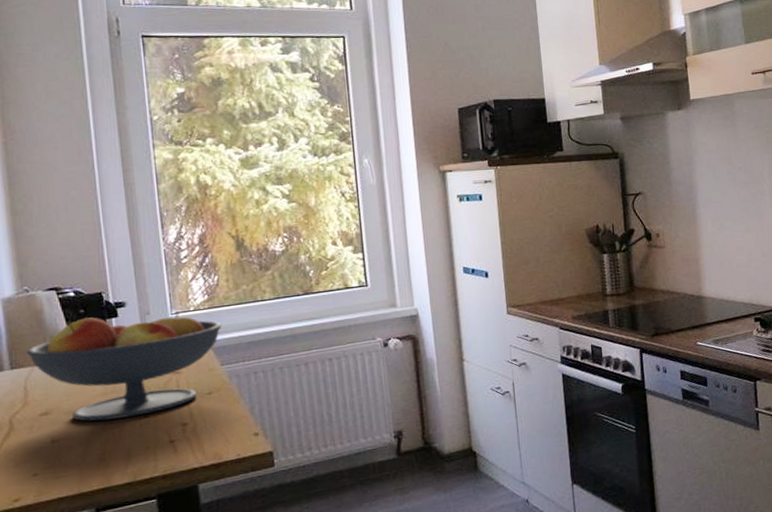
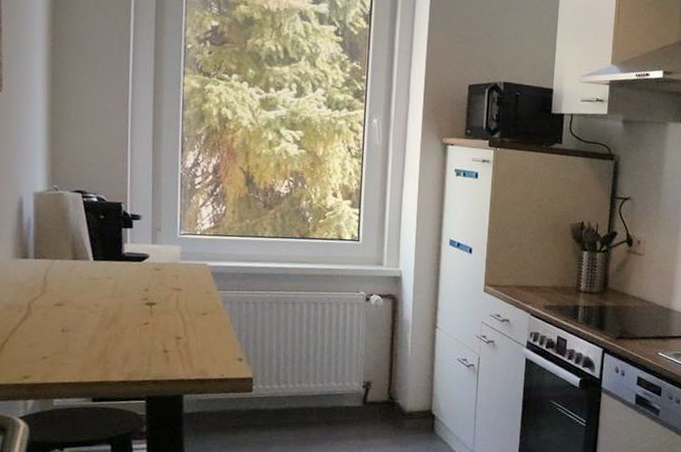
fruit bowl: present [26,310,222,422] -> none [50,223,224,323]

